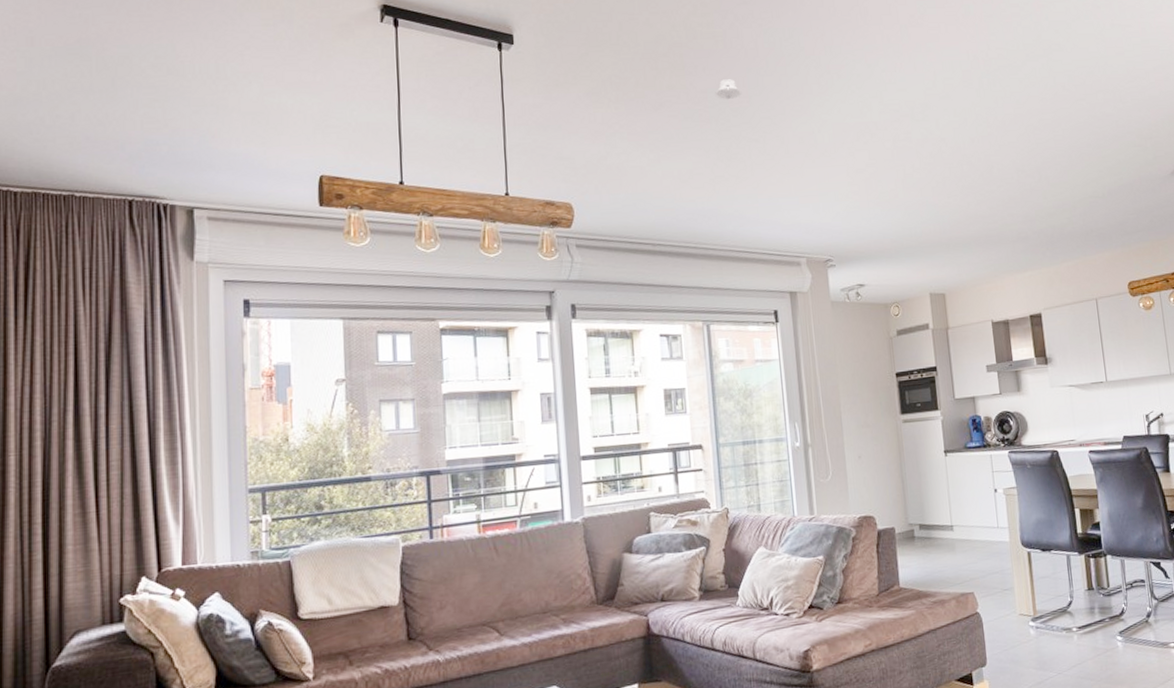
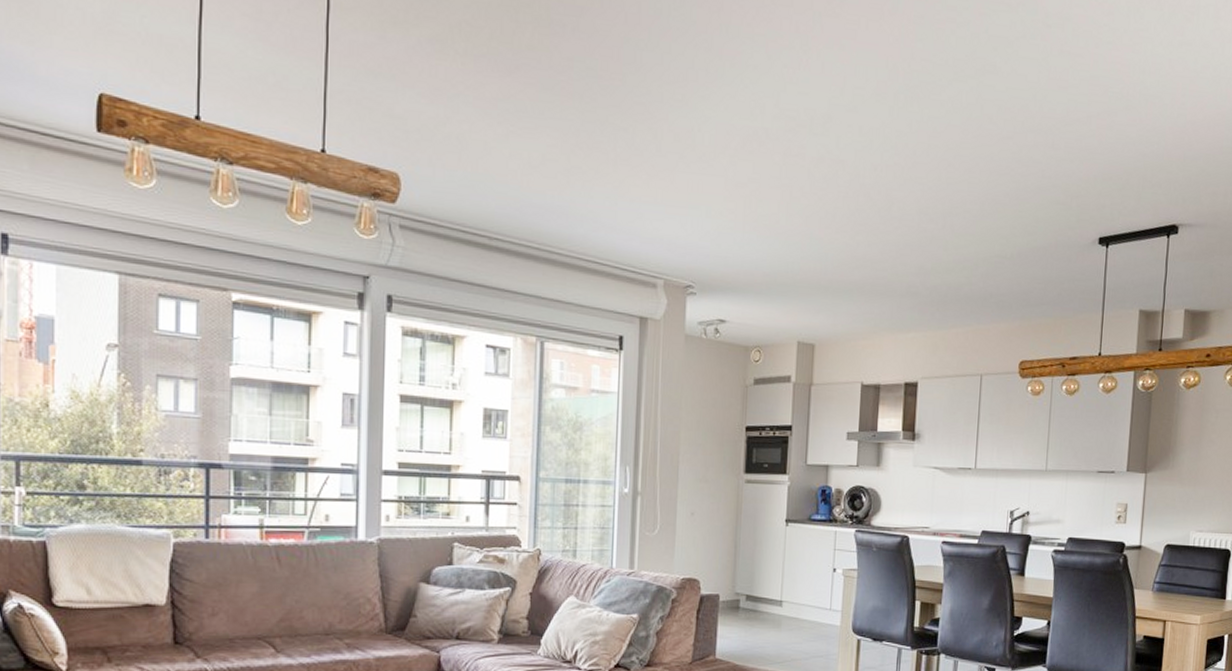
recessed light: present [715,79,742,100] -> none [583,47,615,75]

